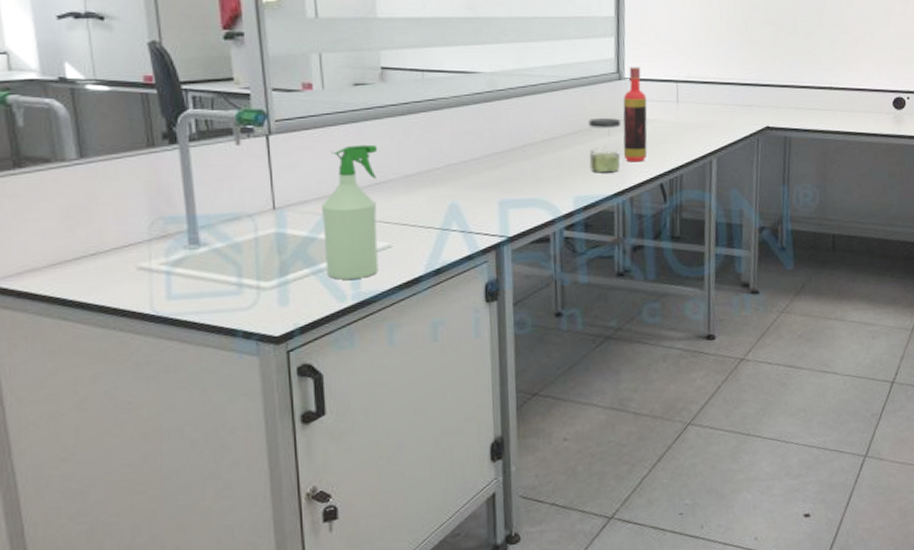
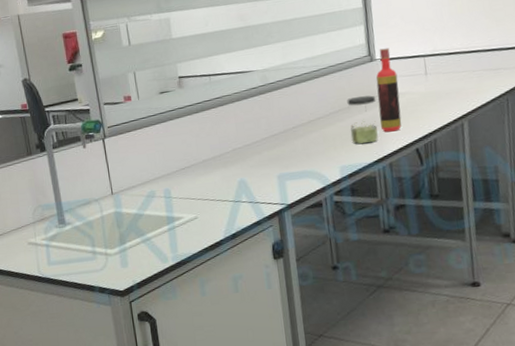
spray bottle: present [320,144,379,280] -> none [144,138,190,246]

